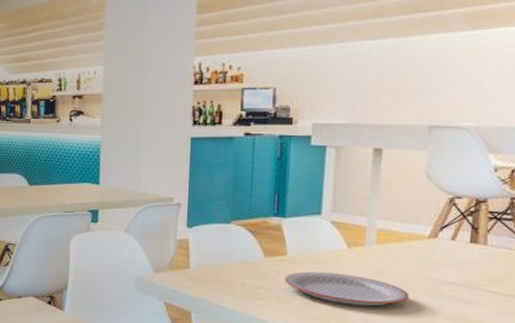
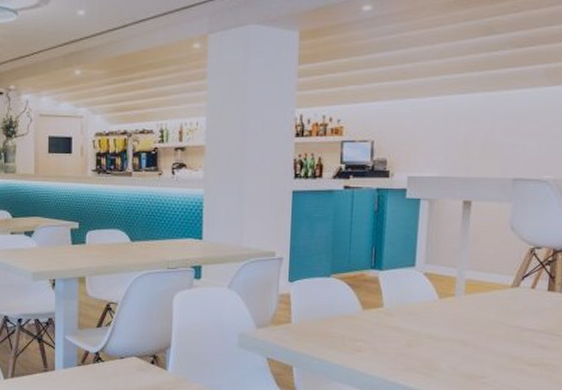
plate: present [284,271,409,307] -> none [380,323,494,355]

